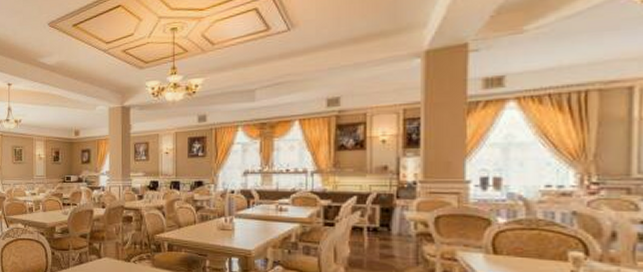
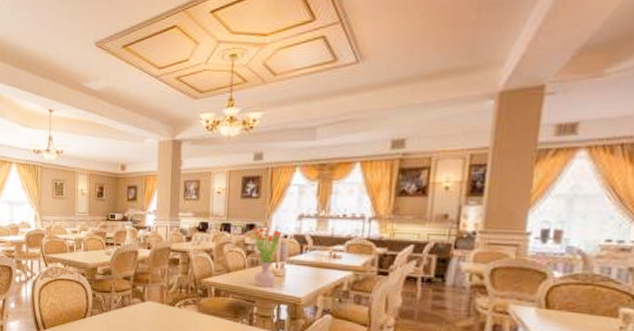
flower arrangement: none [198,184,229,241] -> present [250,227,282,287]

